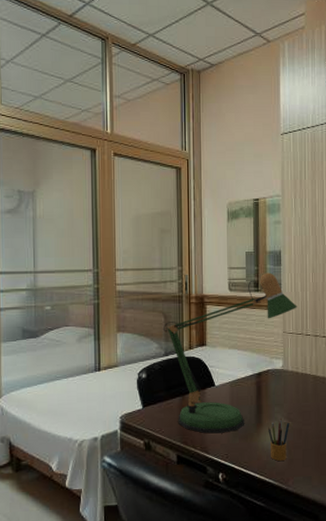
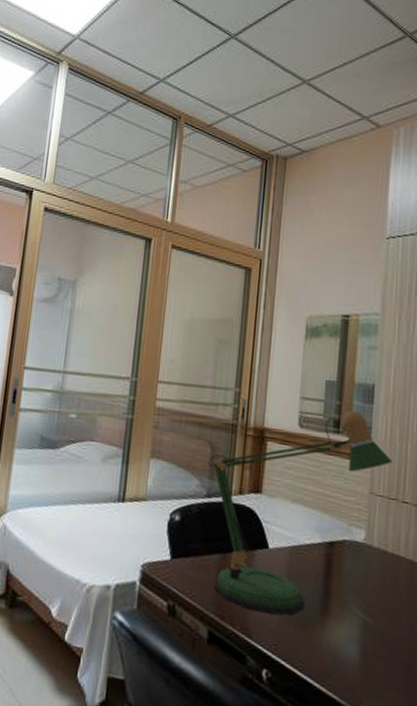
pencil box: present [268,418,290,461] -> none [337,610,370,672]

